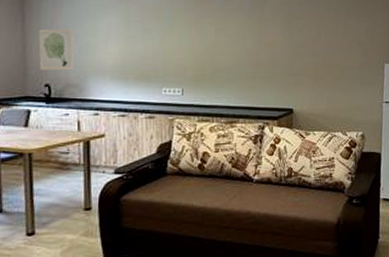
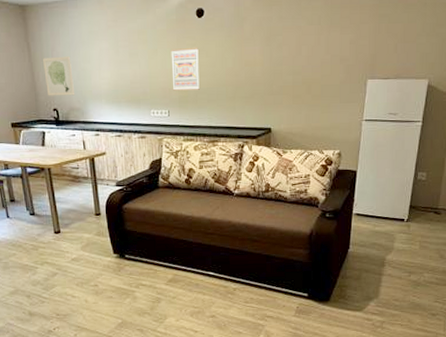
wall art: none [187,26,218,69] -> present [171,47,200,91]

